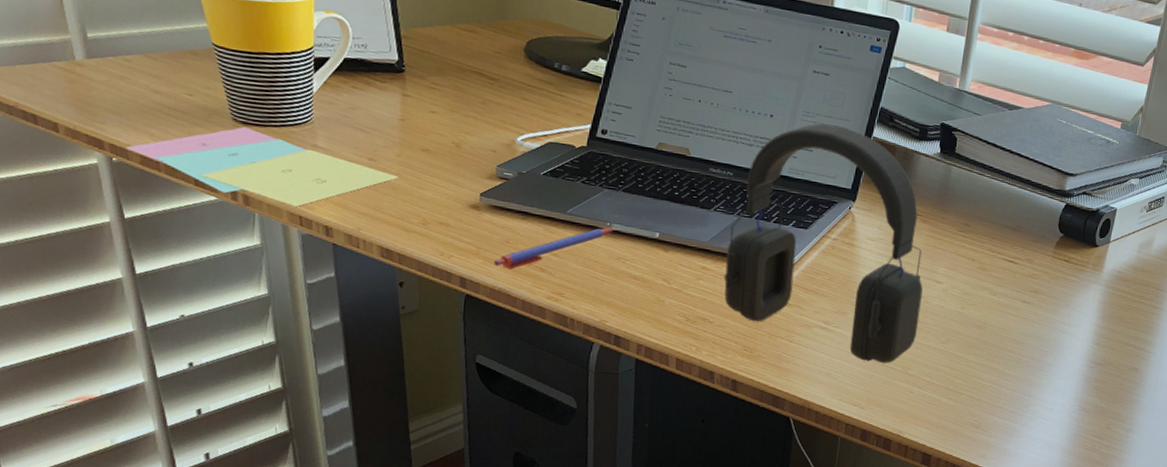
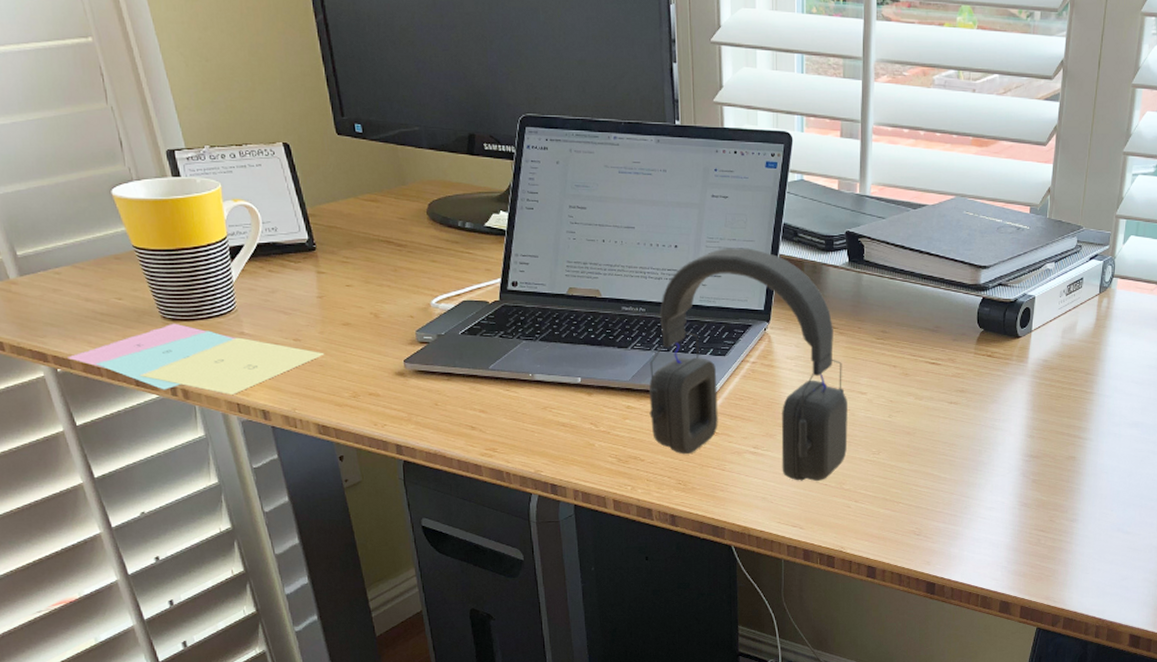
pen: present [493,227,615,270] -> none [425,378,538,432]

